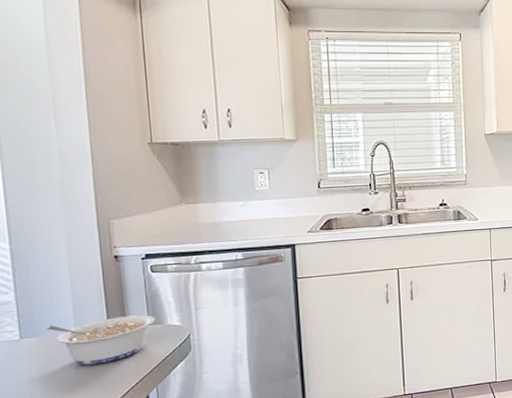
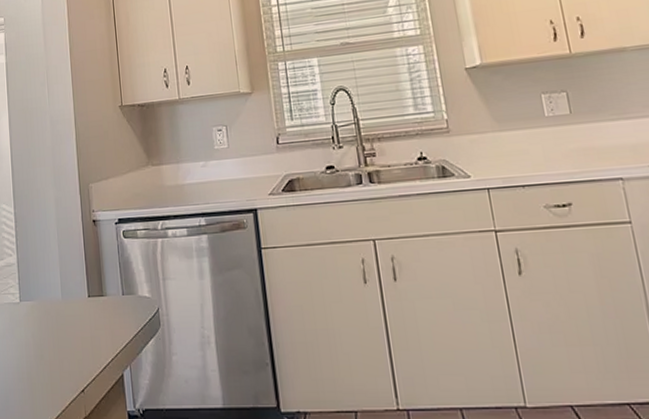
legume: present [45,314,155,366] -> none [39,283,127,334]

